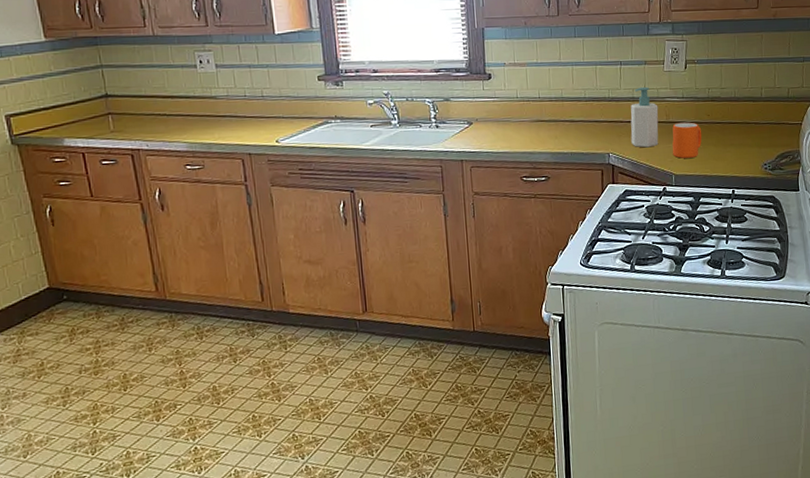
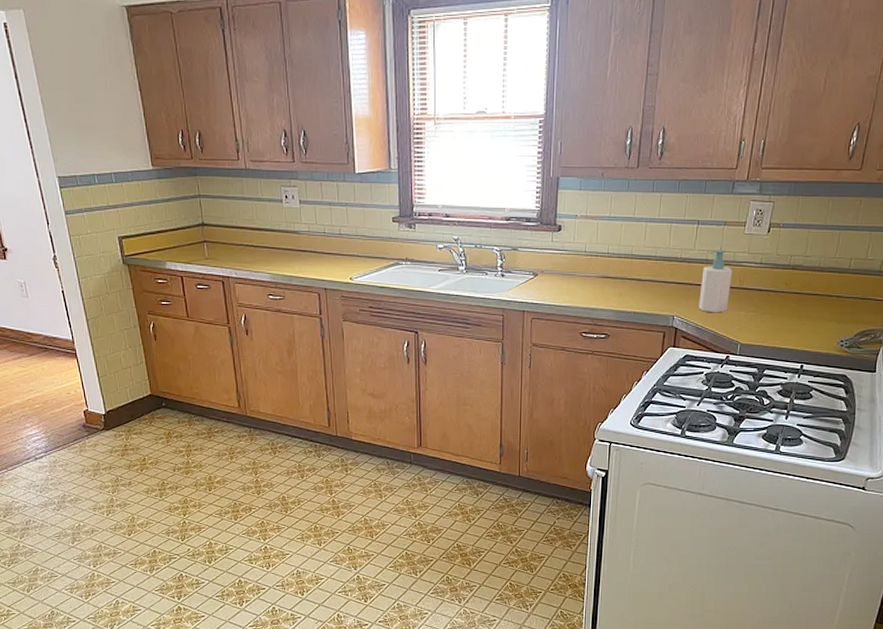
mug: present [672,122,702,159] -> none [741,290,777,327]

